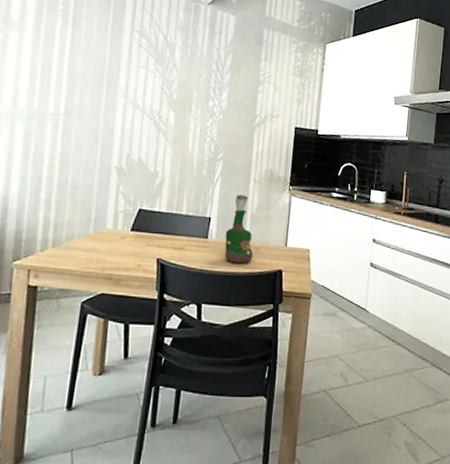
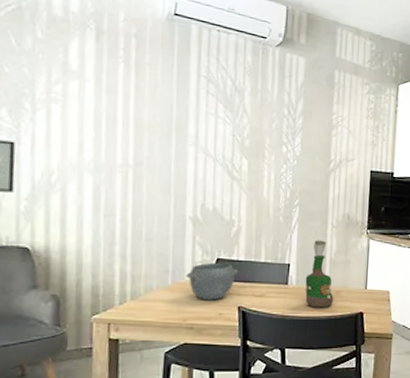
bowl: none [107,213,160,252] -> present [186,262,239,301]

